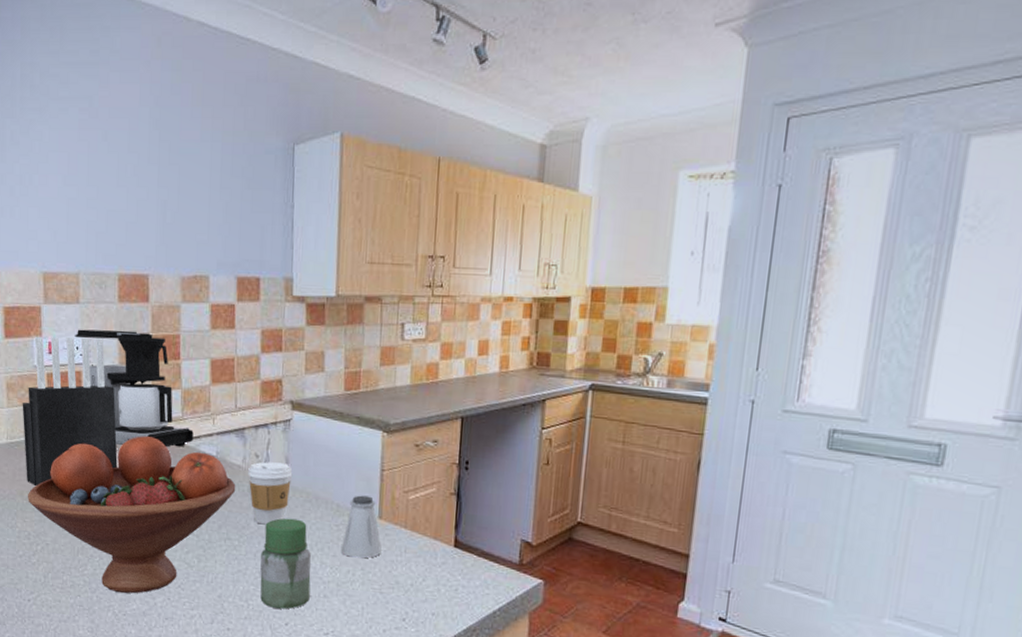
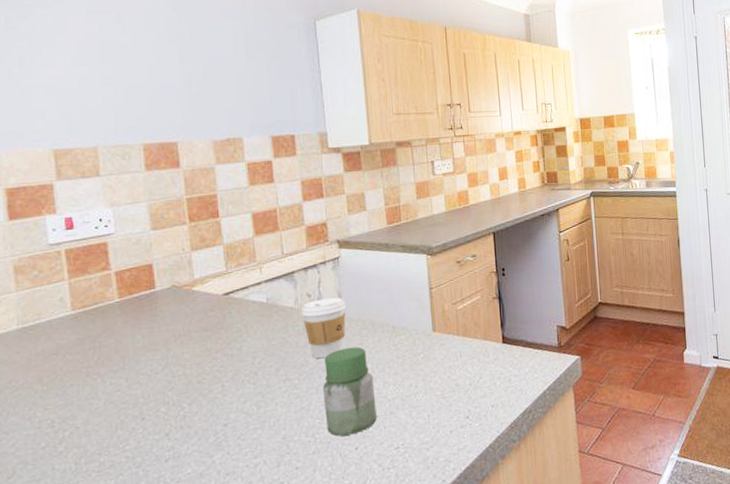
knife block: present [22,336,118,486] -> none [35,207,157,368]
fruit bowl: present [28,436,236,594] -> none [48,295,291,461]
coffee maker: present [74,329,194,448] -> none [96,196,241,309]
saltshaker: present [340,495,382,559] -> none [401,313,439,372]

